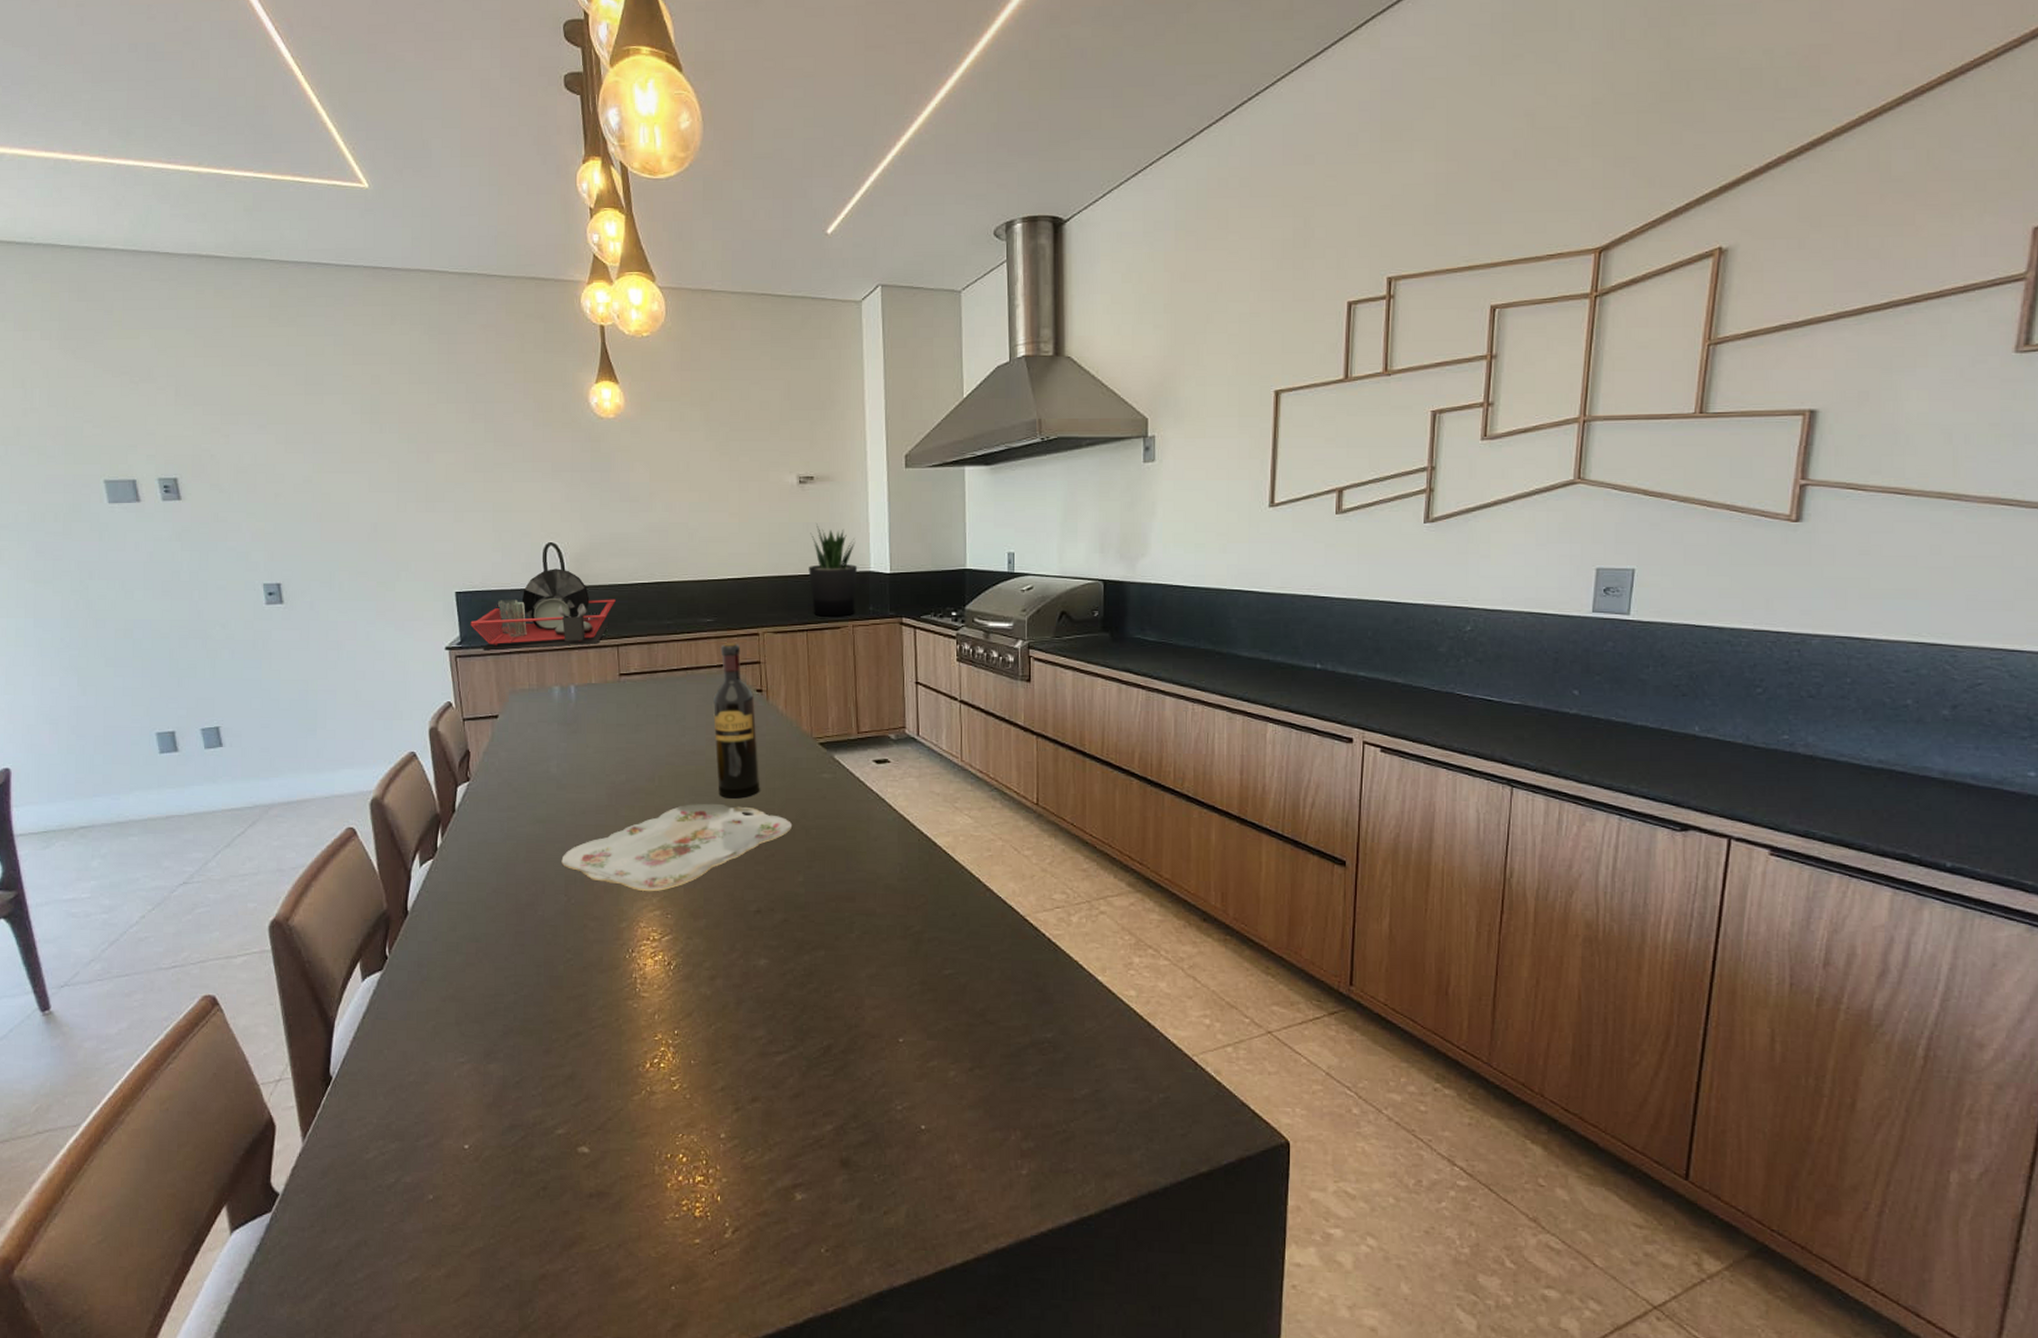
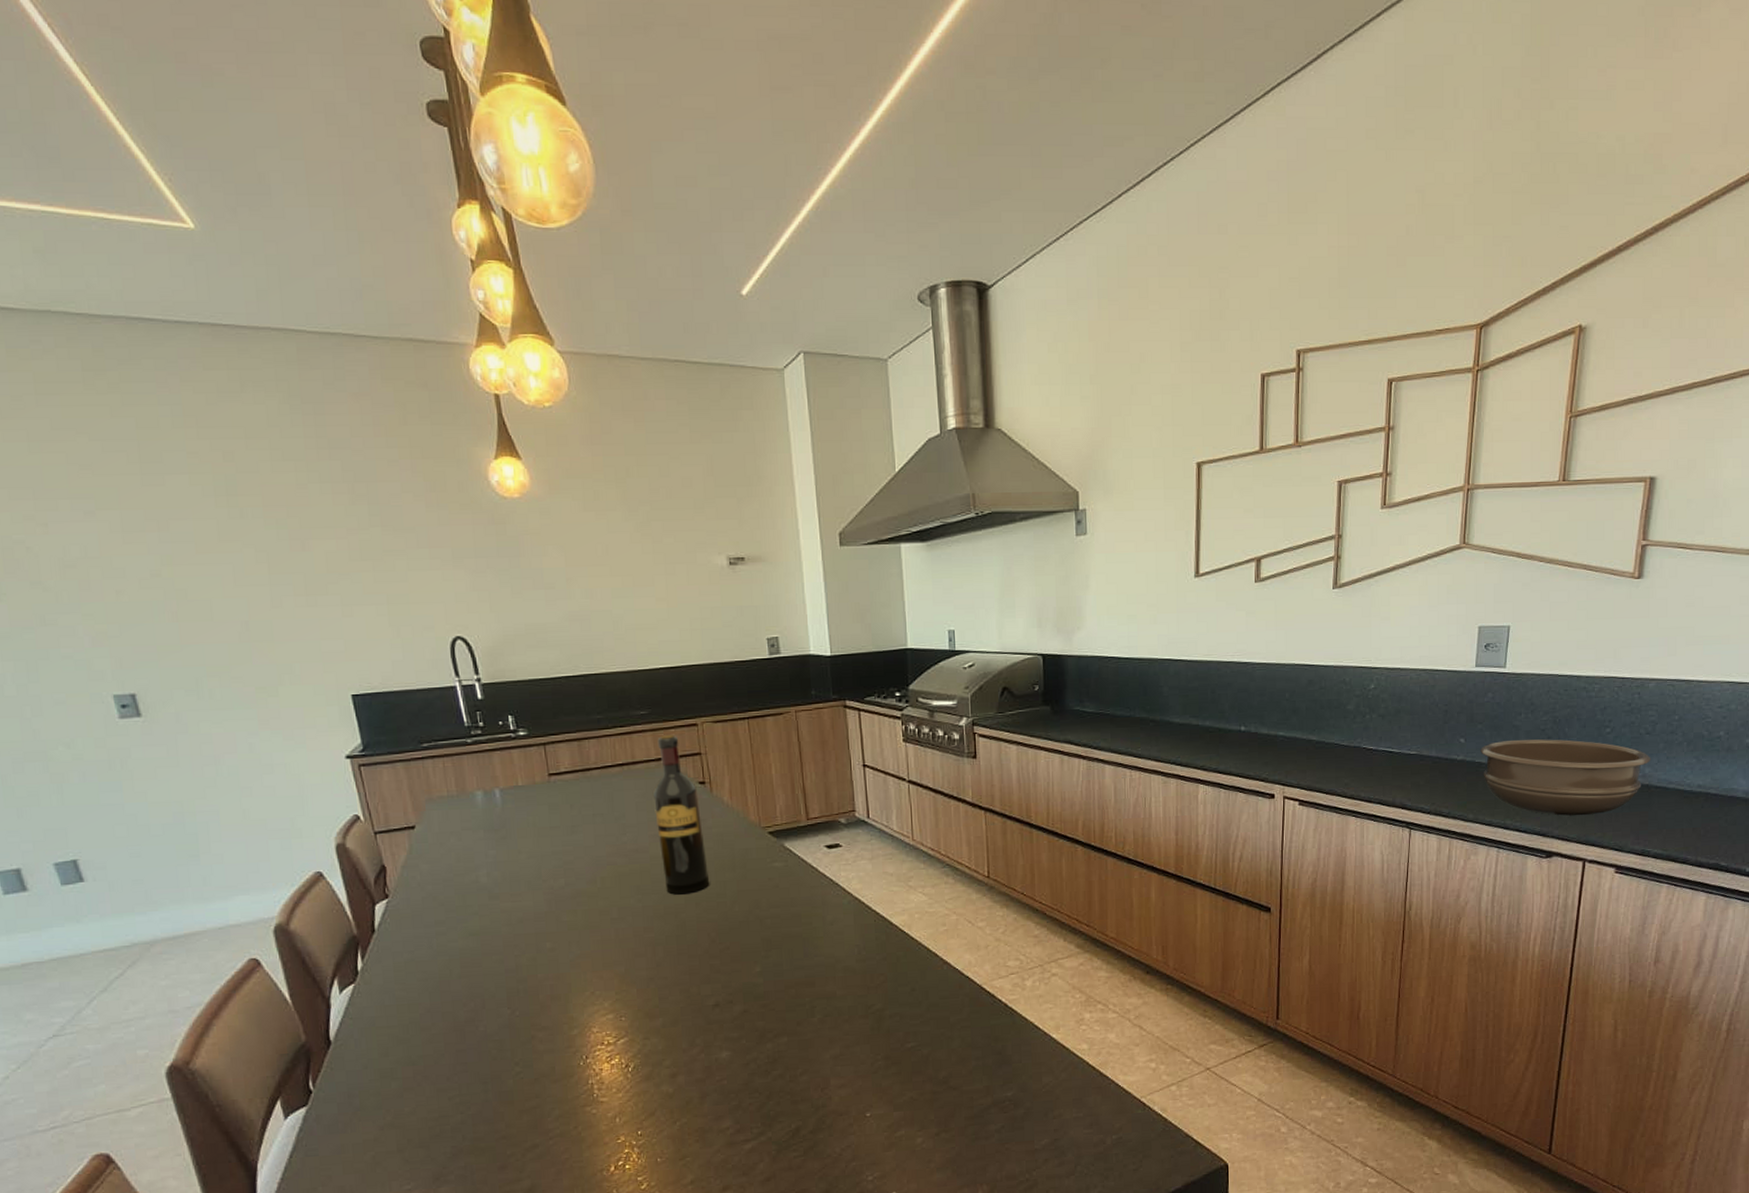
dish rack: present [470,569,616,651] -> none [372,664,538,757]
serving tray: present [561,803,793,892] -> none [500,900,747,996]
planter: present [808,524,858,617] -> none [745,607,797,703]
bowl: none [1598,695,1815,785] -> present [1480,739,1651,816]

